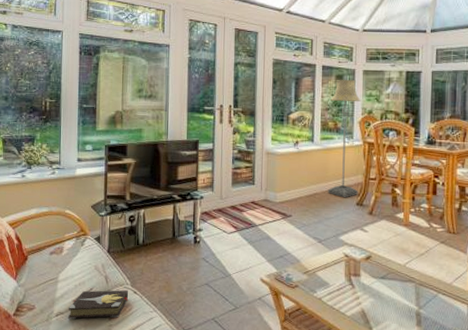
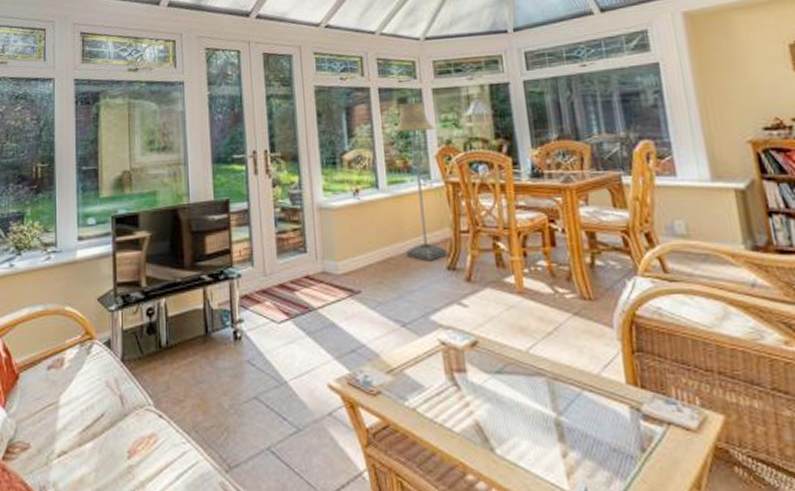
hardback book: present [67,290,128,320] -> none [73,414,151,461]

